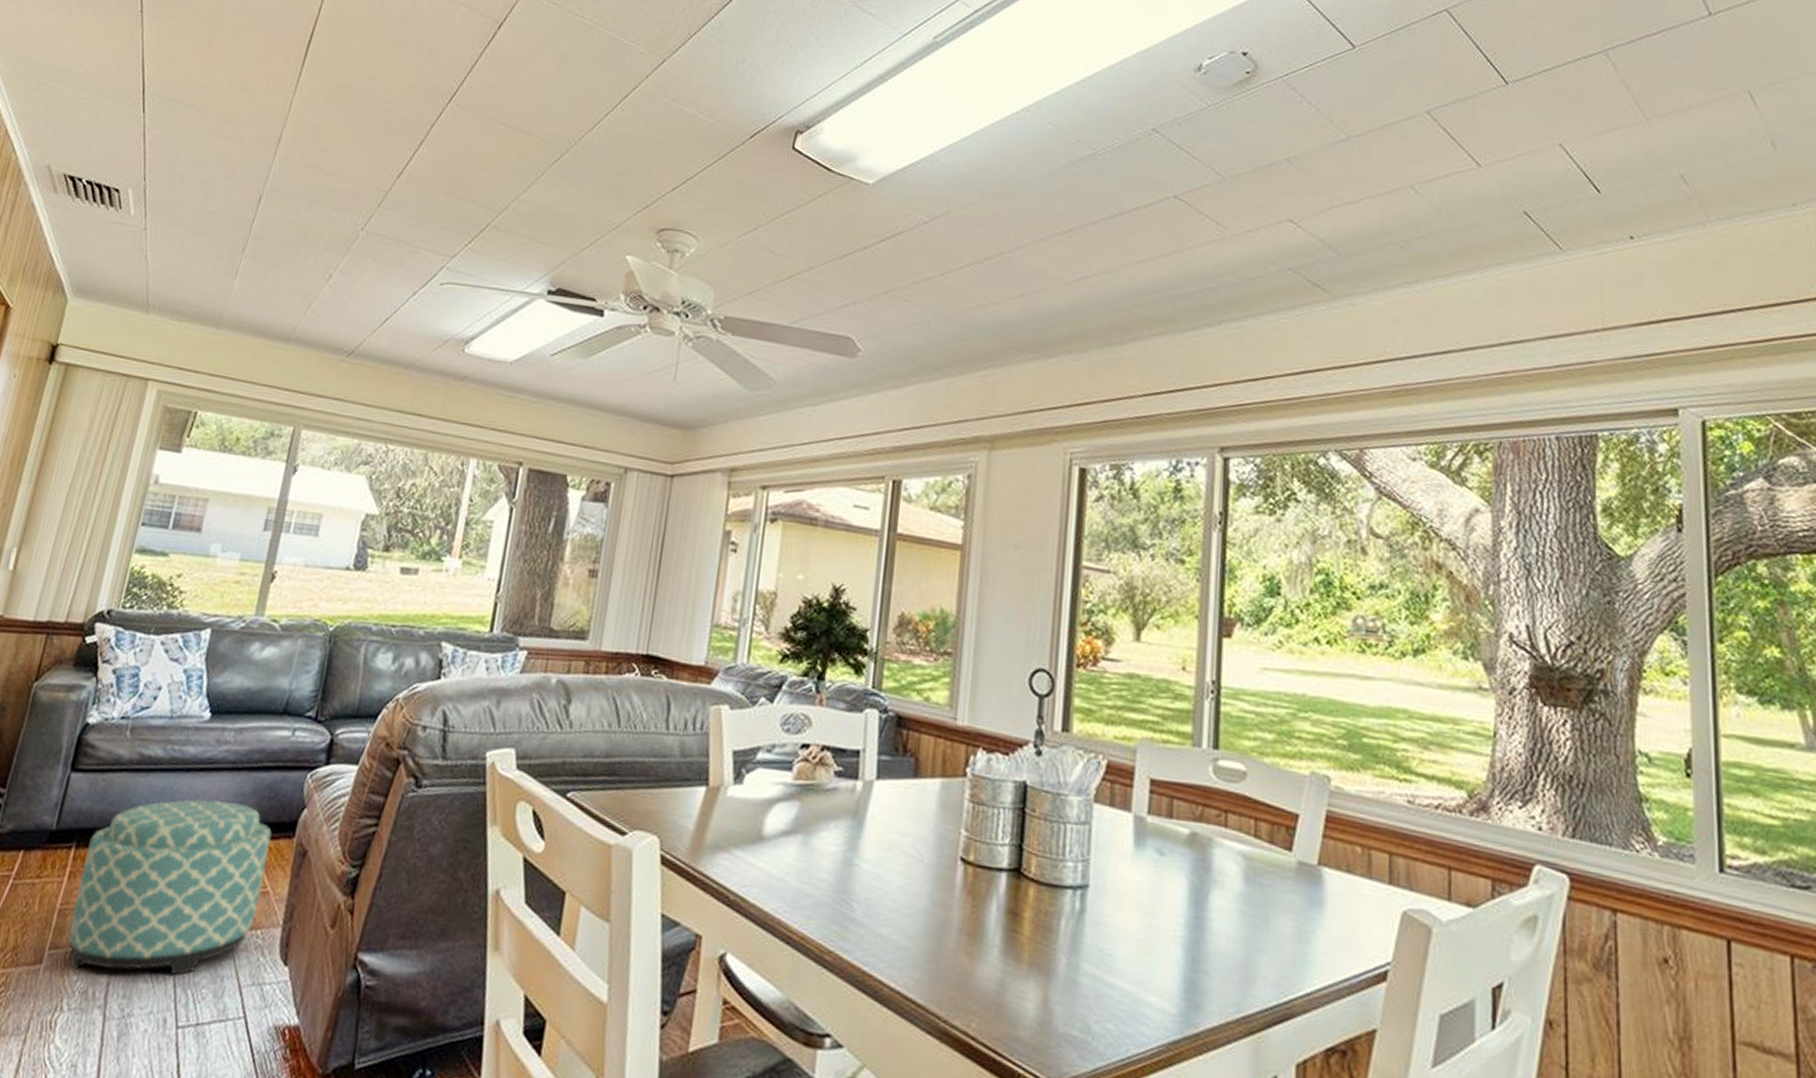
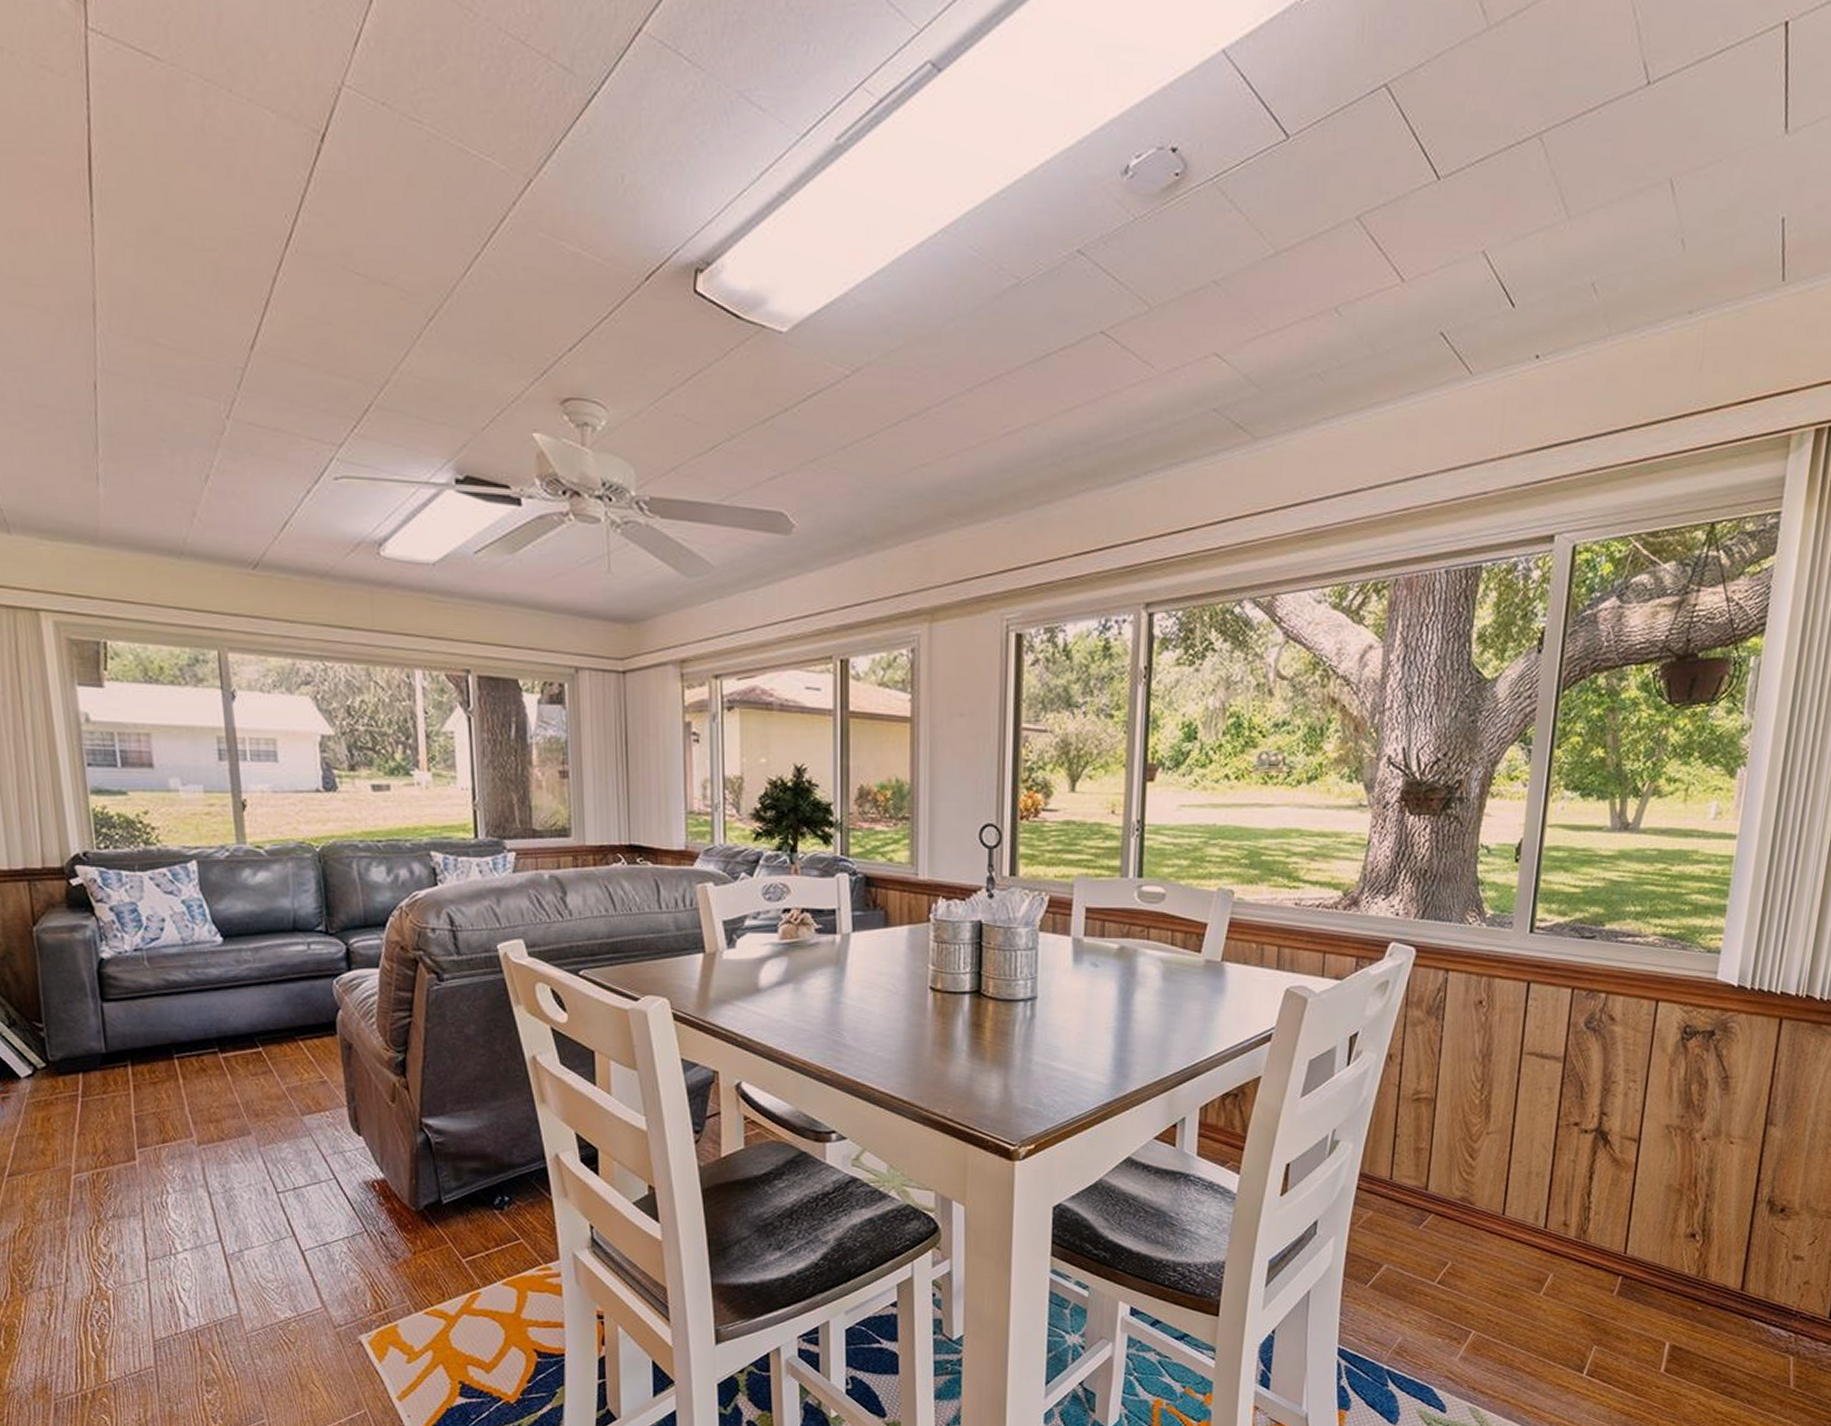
ottoman: present [68,799,272,976] -> none [143,1012,322,1161]

